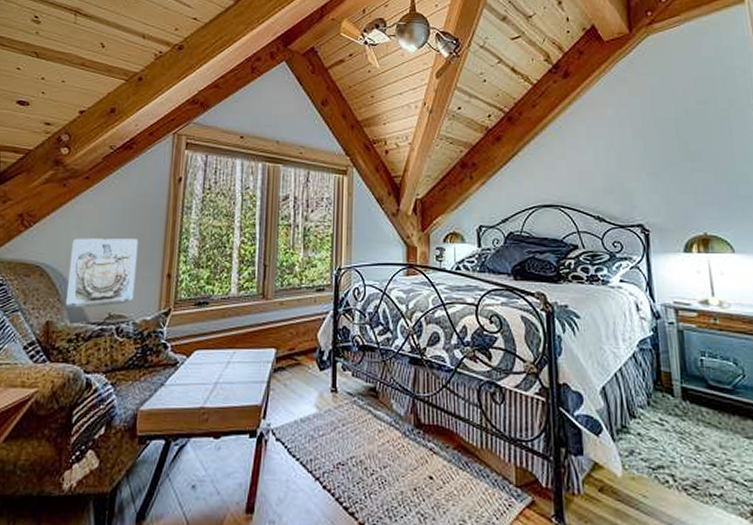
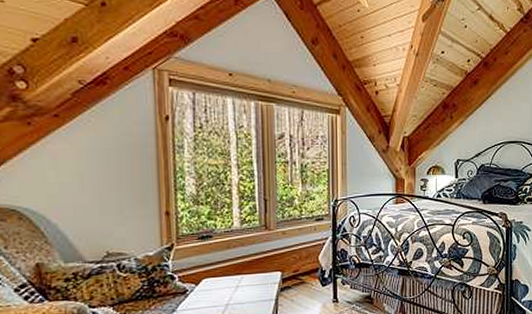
wall sculpture: present [66,238,139,309] -> none [50,179,132,251]

